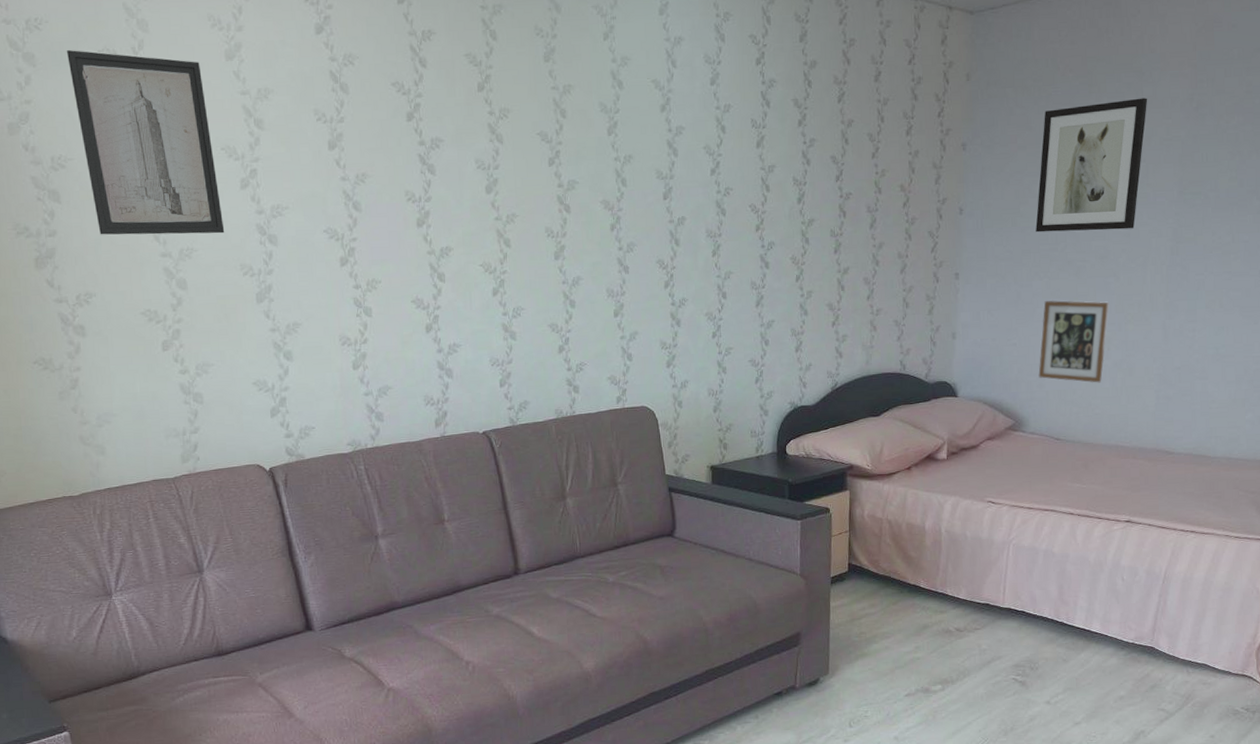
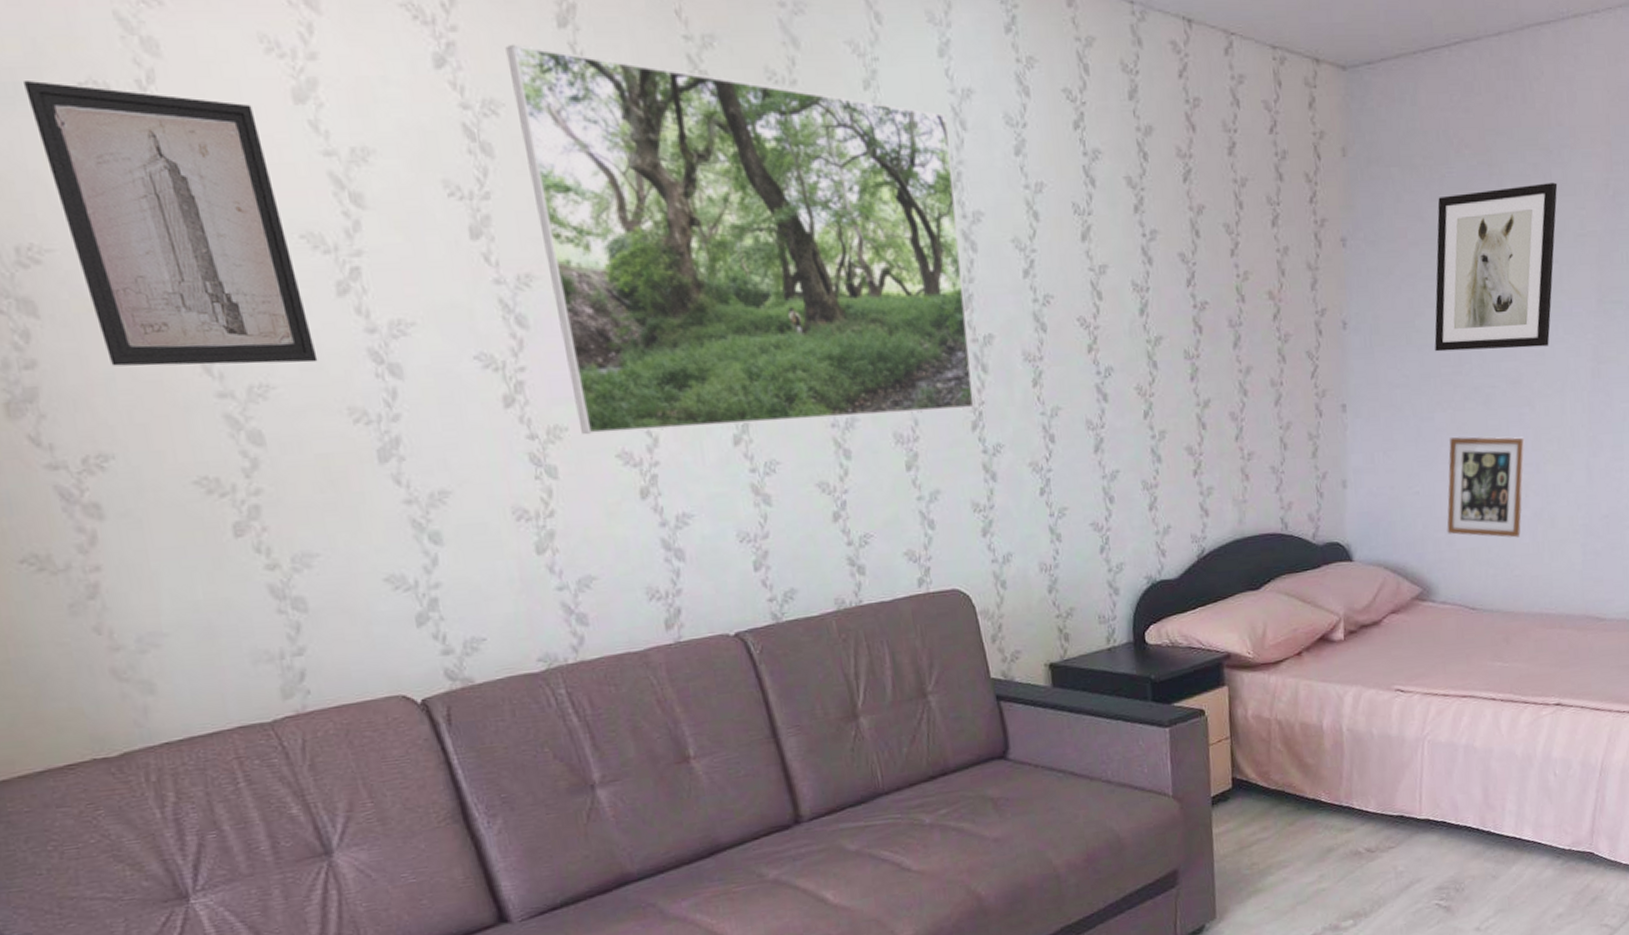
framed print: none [362,16,668,286] -> present [505,44,974,435]

